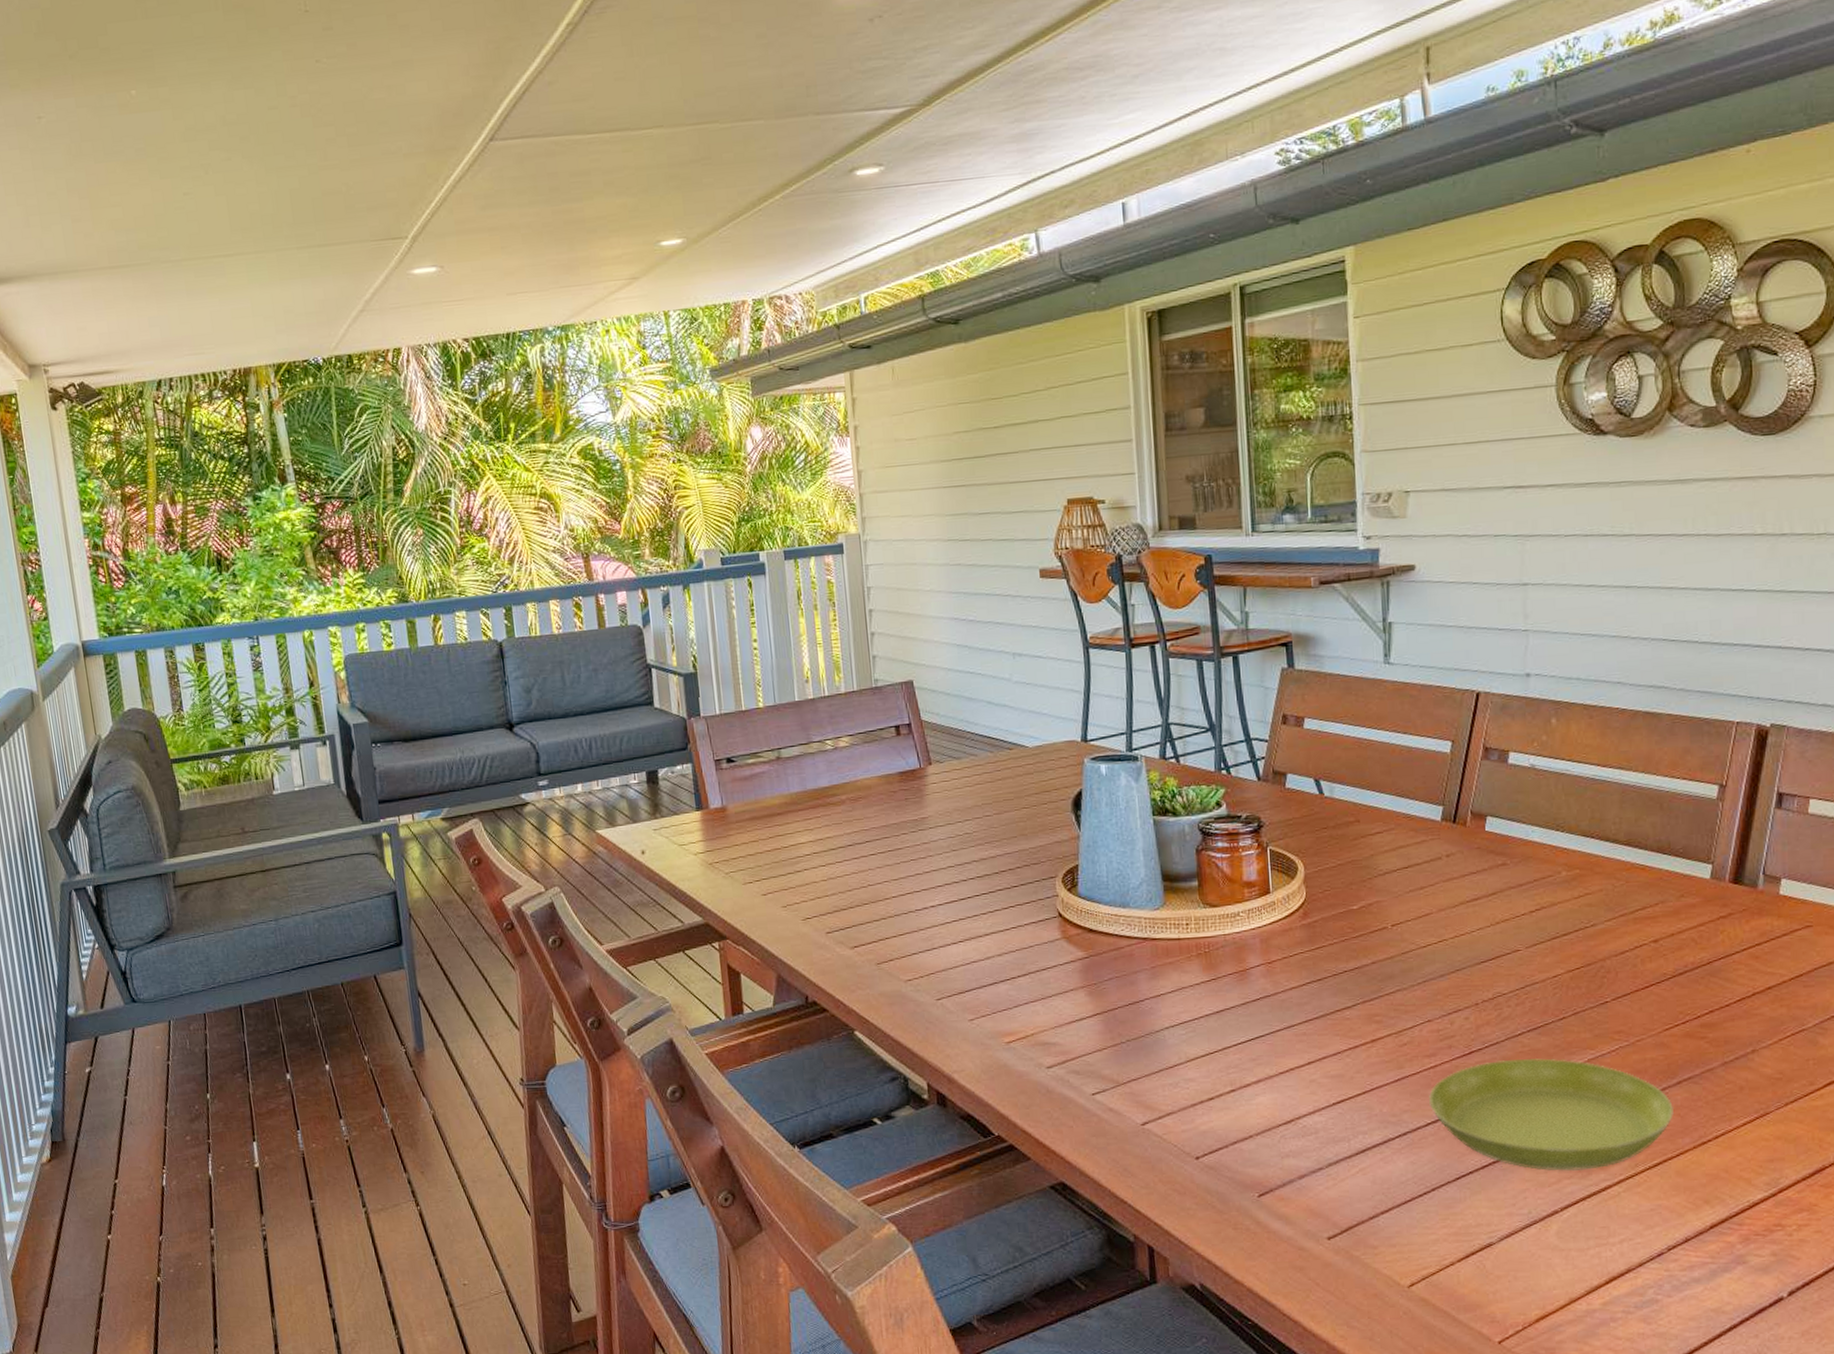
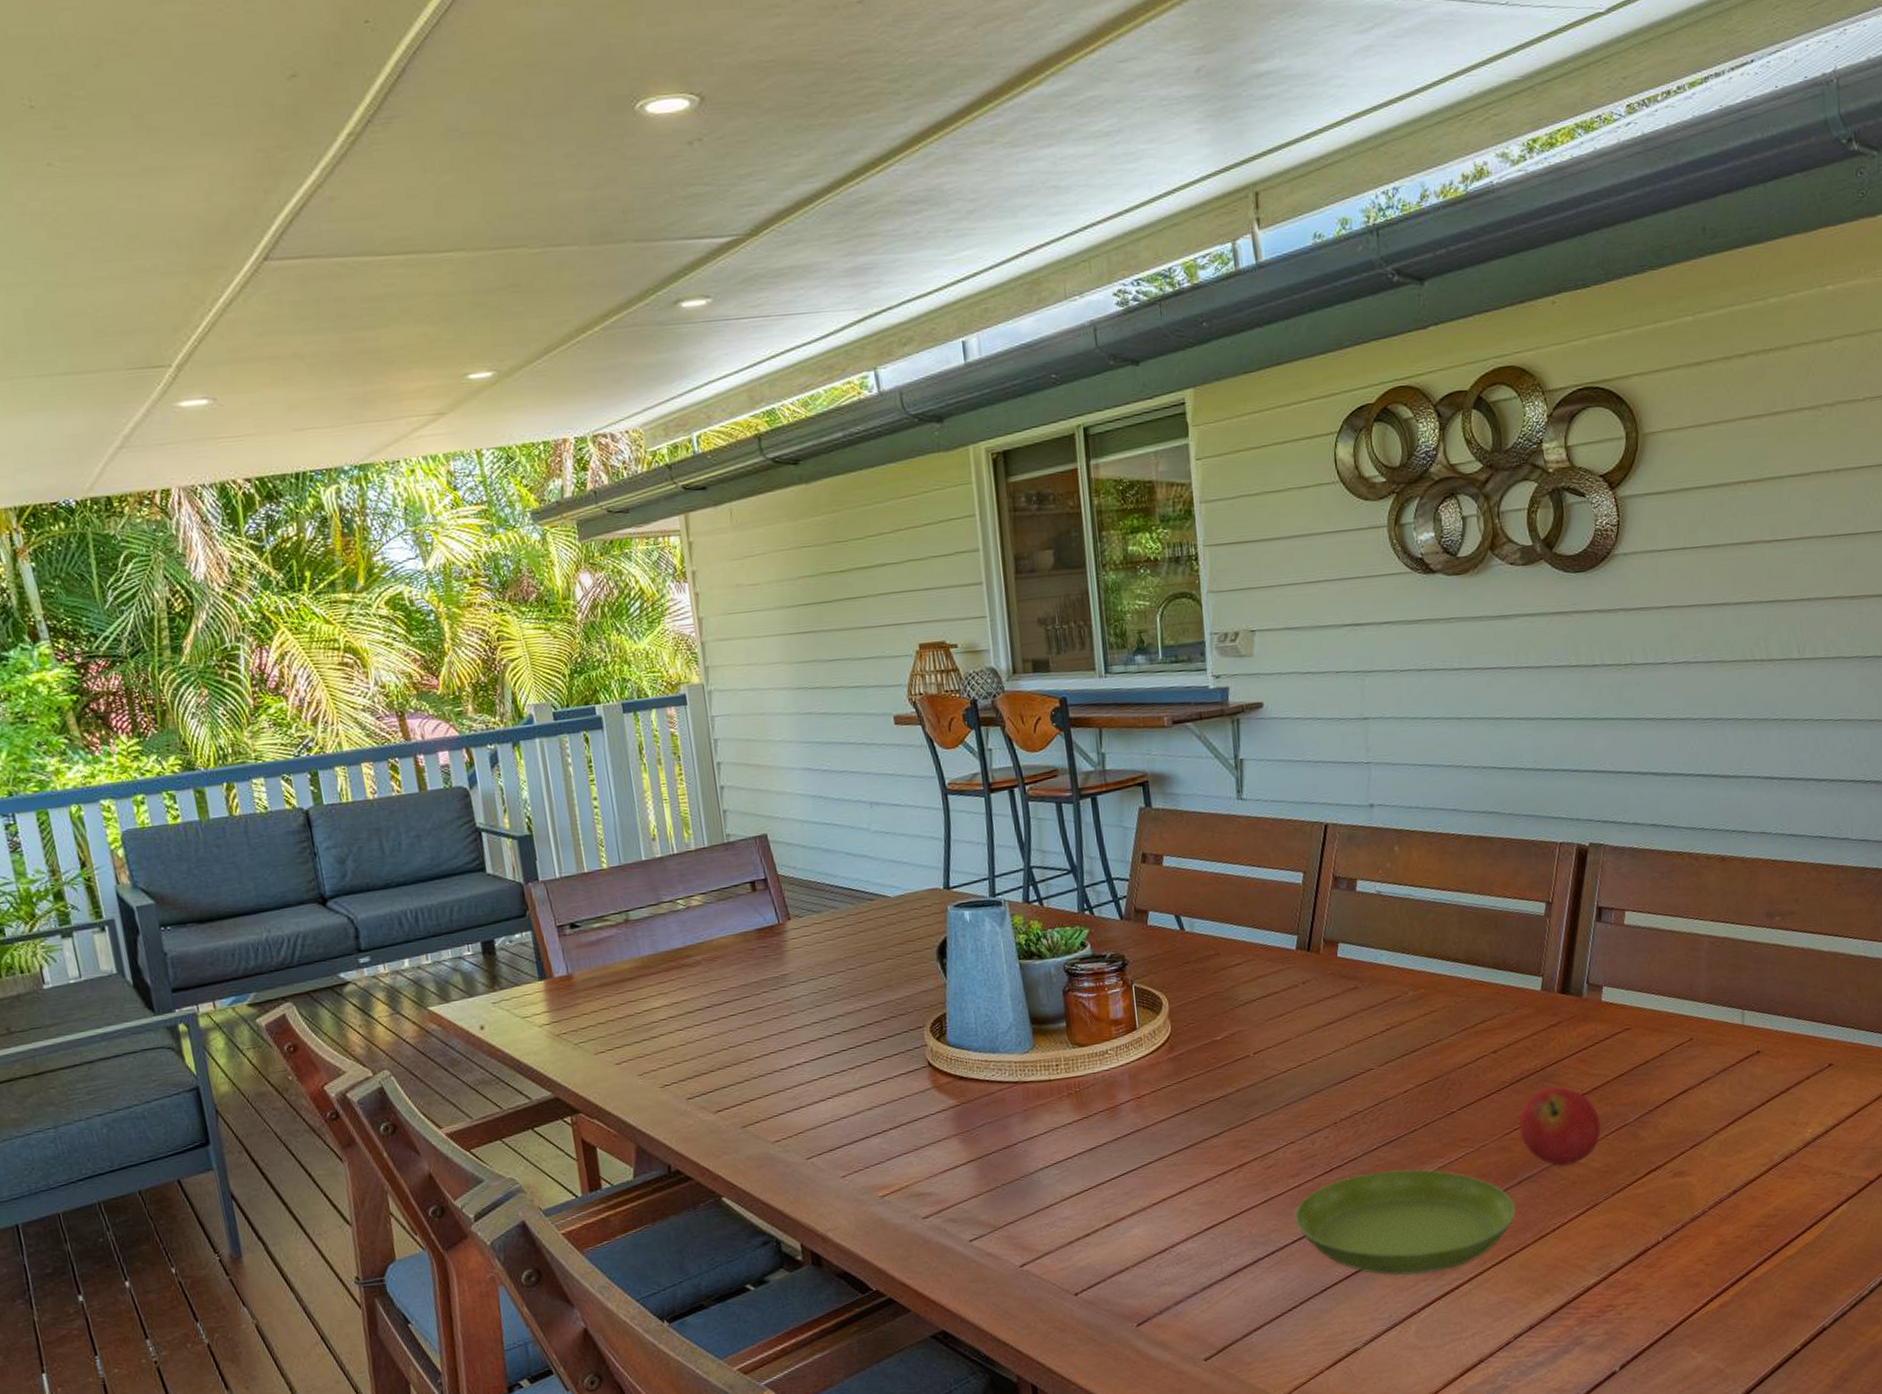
fruit: none [1680,982,1774,1070] -> present [1518,1086,1601,1167]

